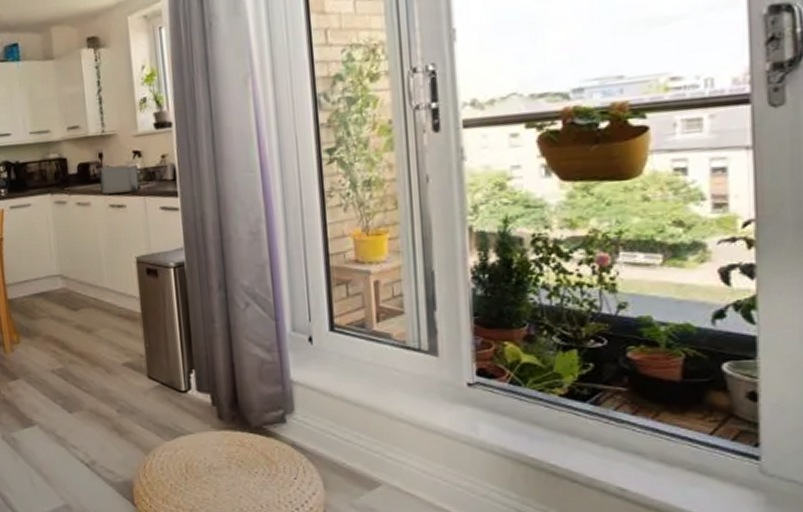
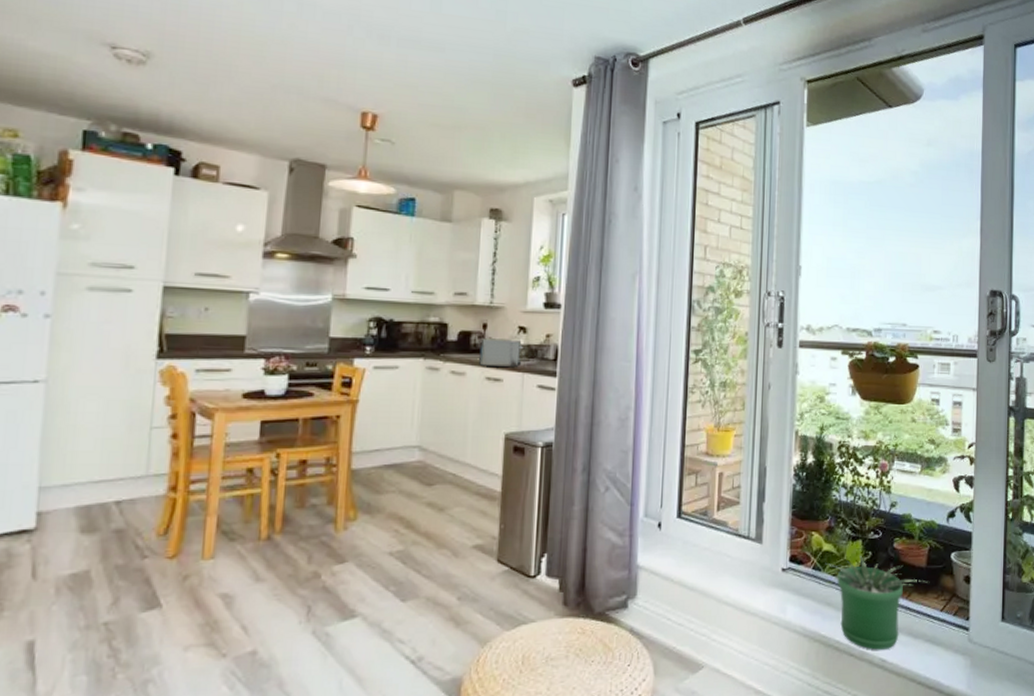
planter: none [526,368,684,477] -> present [825,556,927,650]

